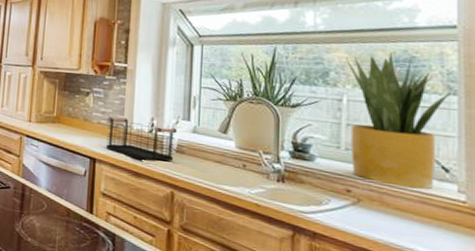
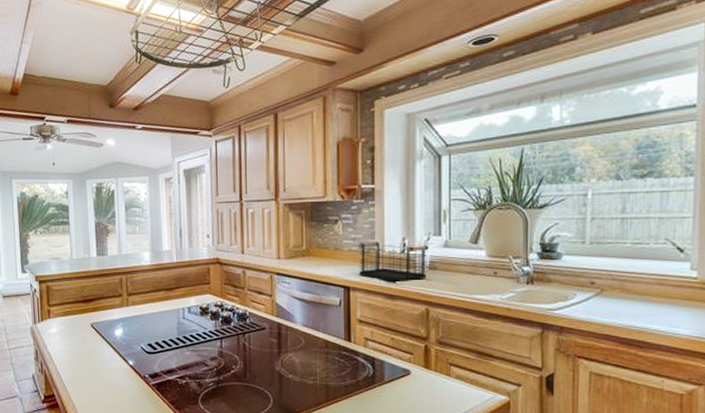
planter: present [346,52,451,190] -> none [592,139,689,272]

